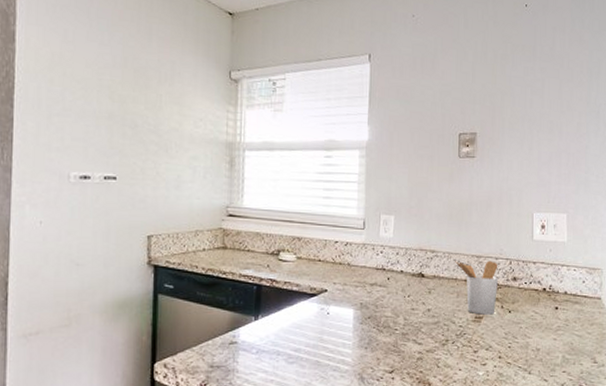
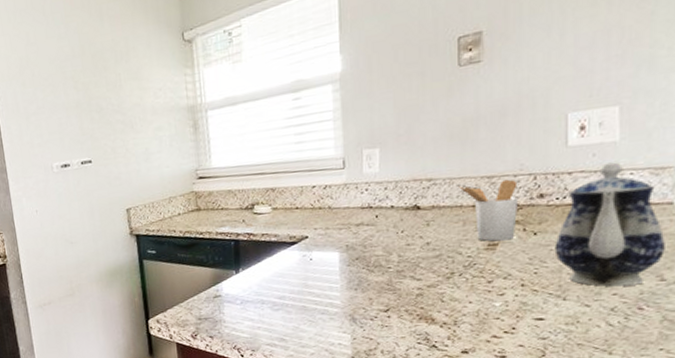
teapot: none [523,258,597,365] -> present [554,162,665,287]

